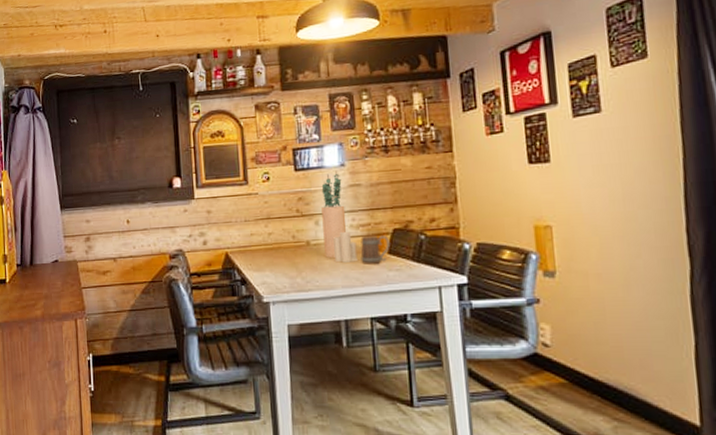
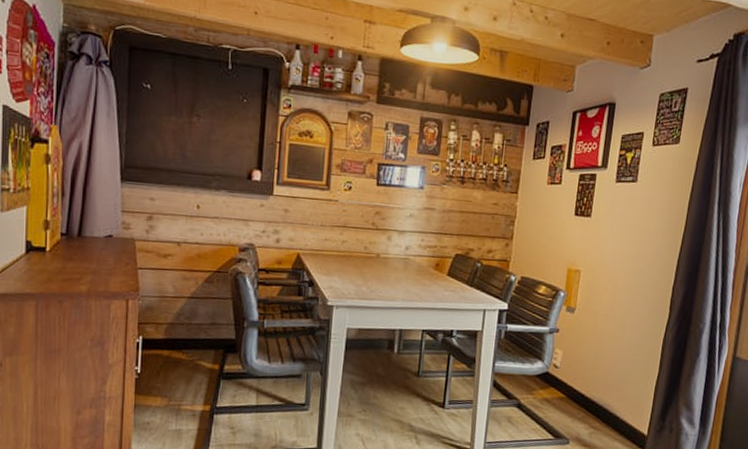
vase: present [321,170,347,259] -> none [392,191,419,274]
candle: present [332,230,358,263] -> none [399,248,422,279]
beer mug: present [360,235,390,265] -> none [422,256,451,284]

